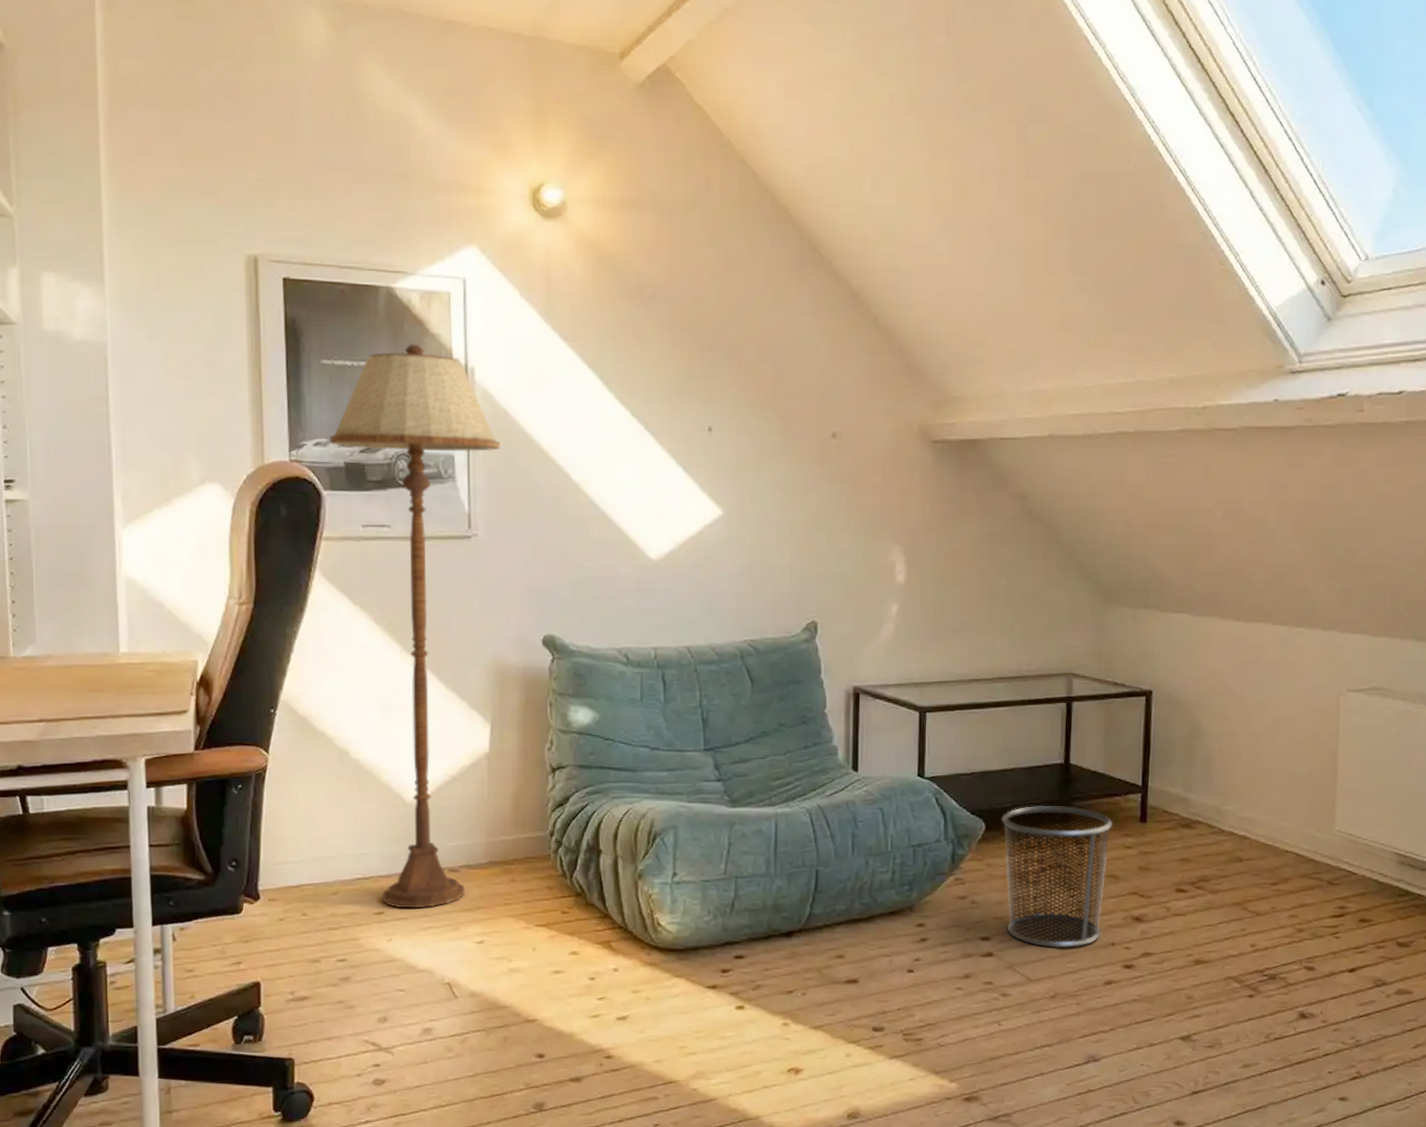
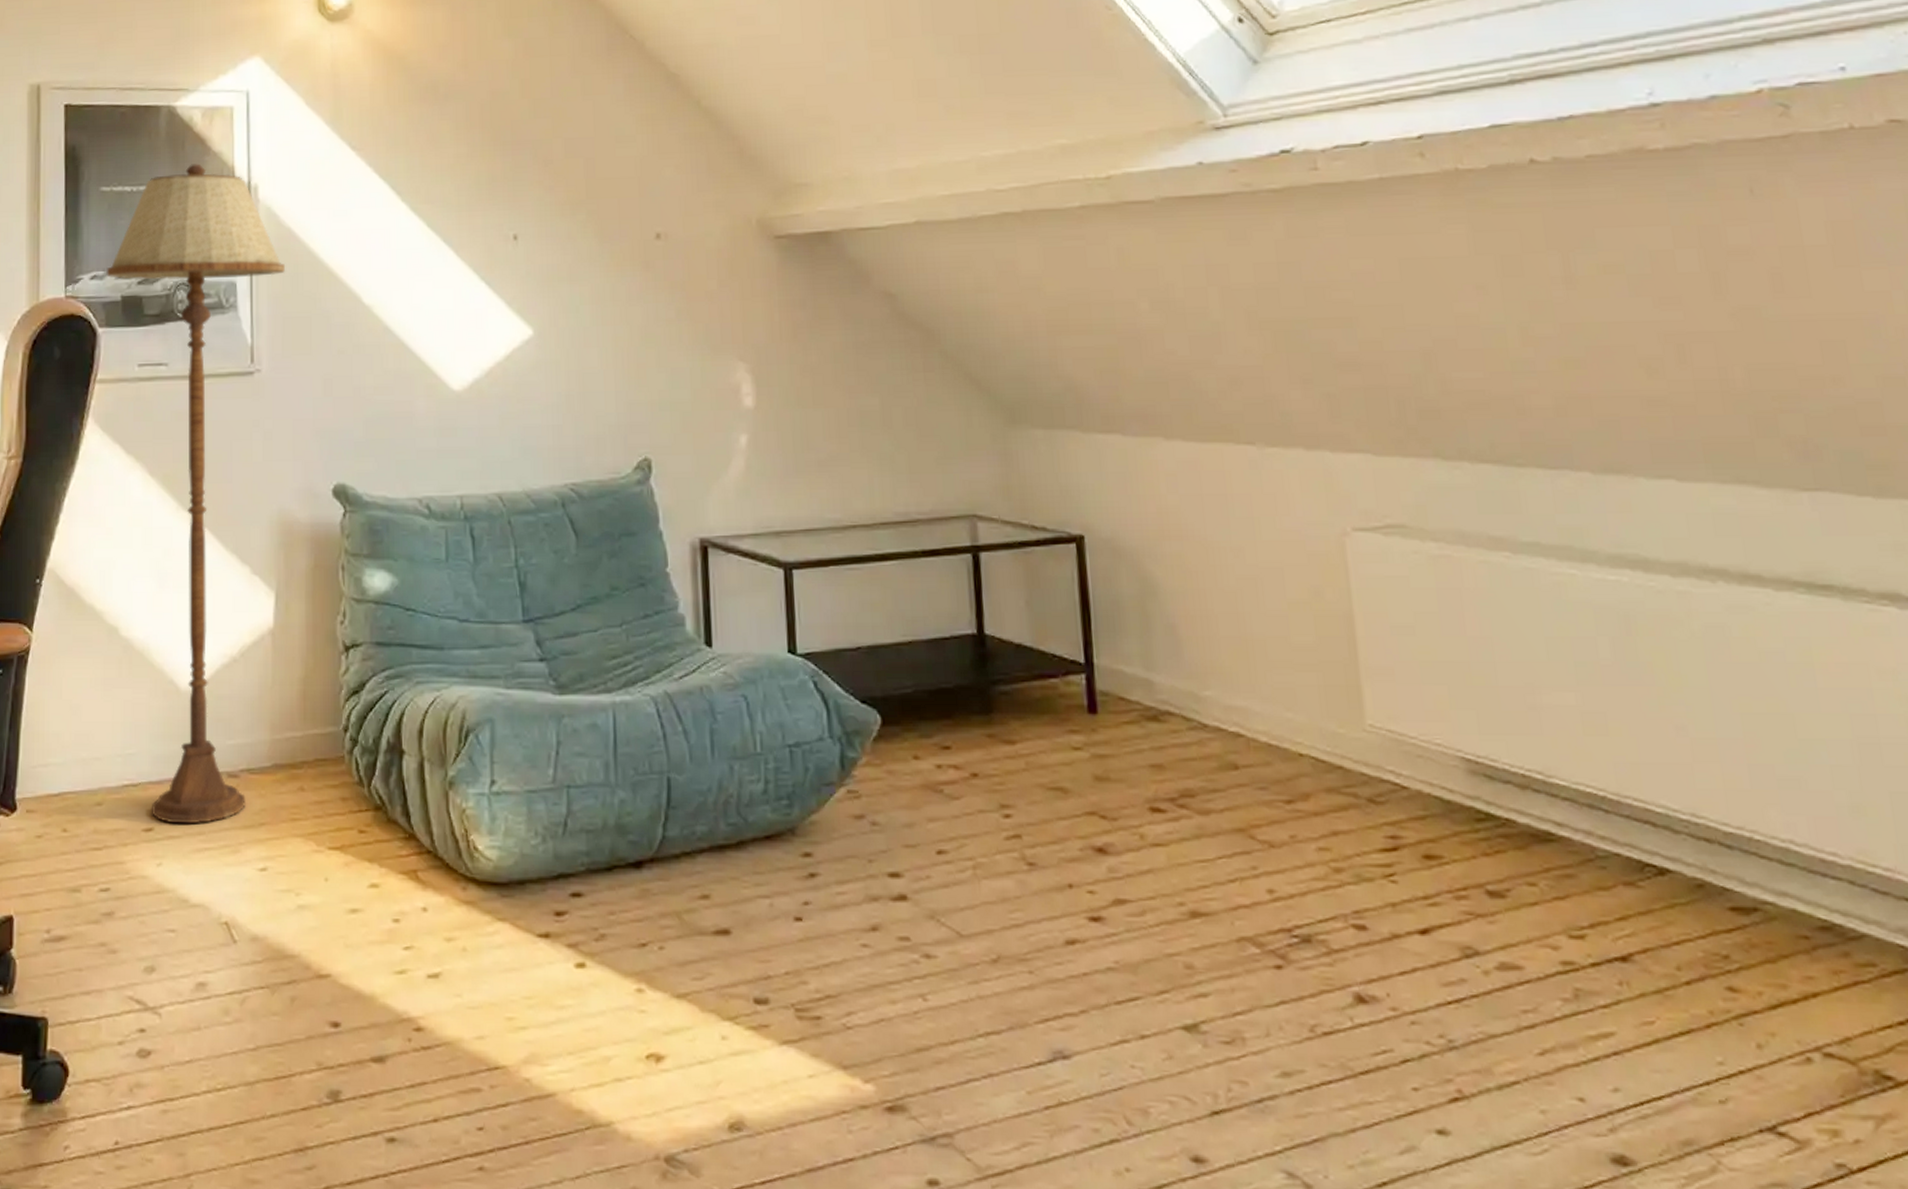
waste bin: present [1001,805,1113,949] -> none [901,690,1053,891]

